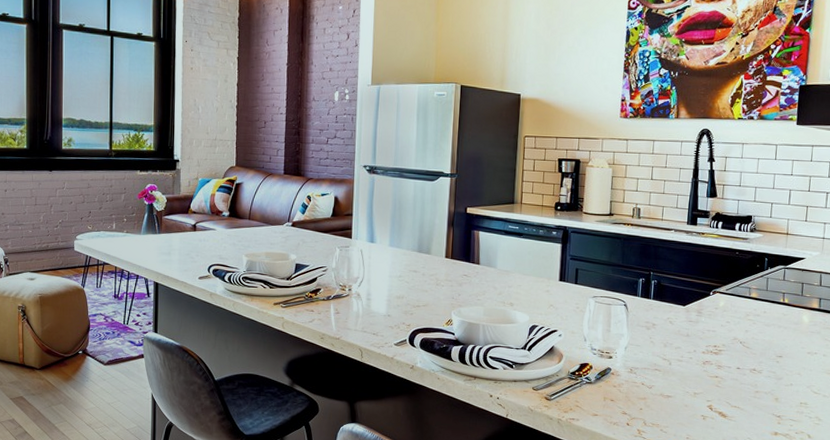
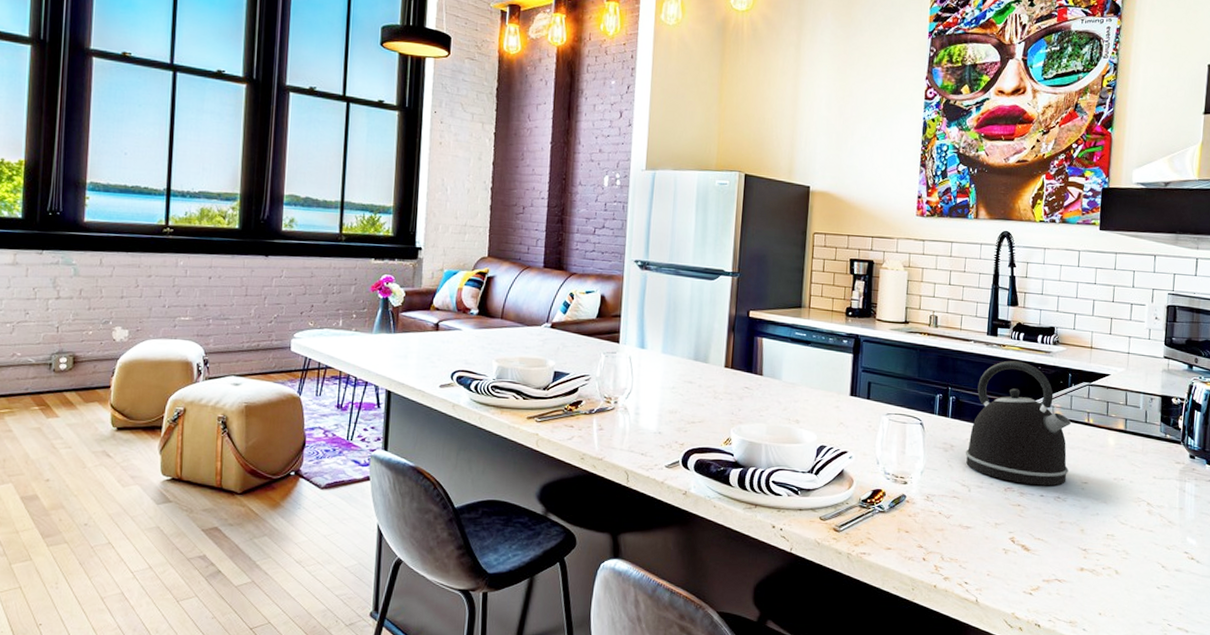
kettle: none [666,247,768,360] -> present [965,360,1072,486]

